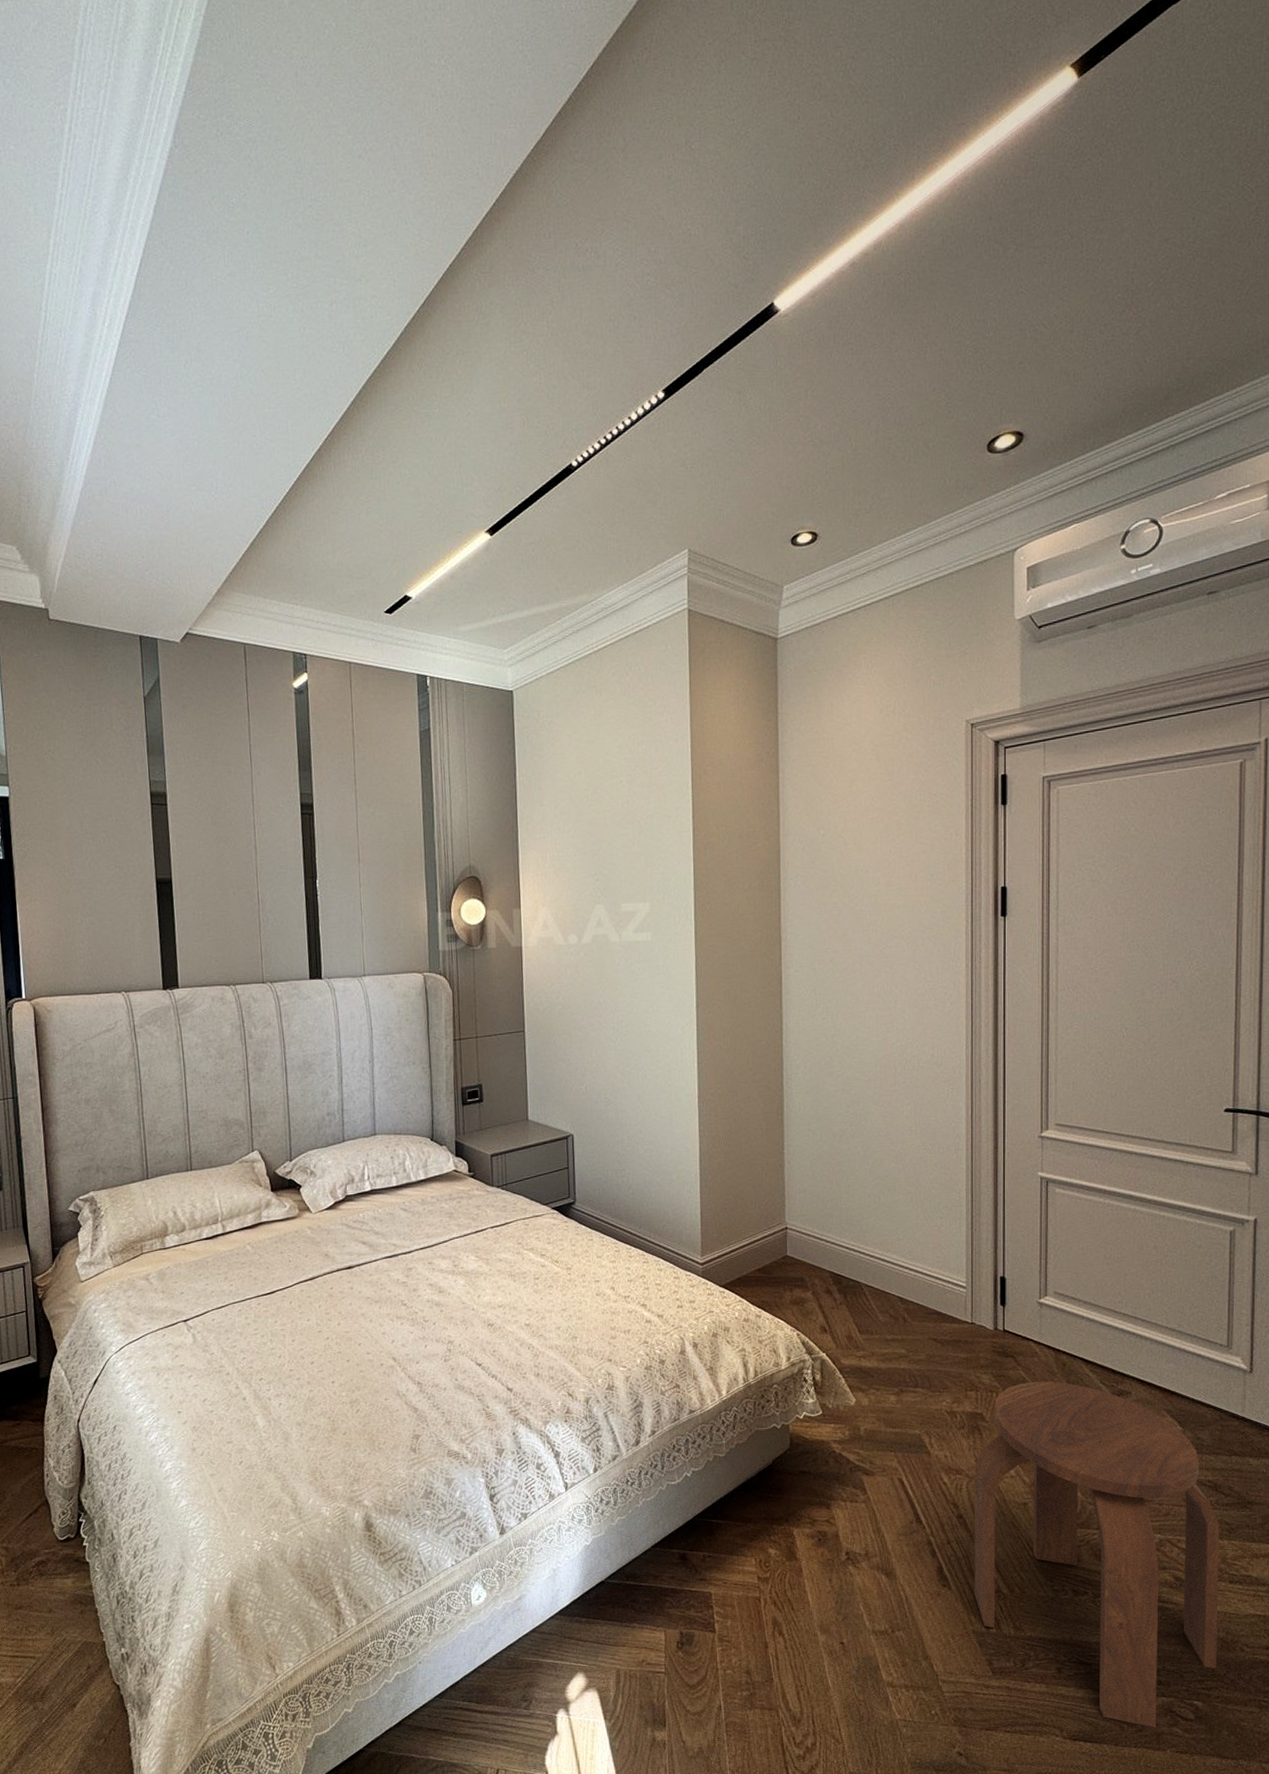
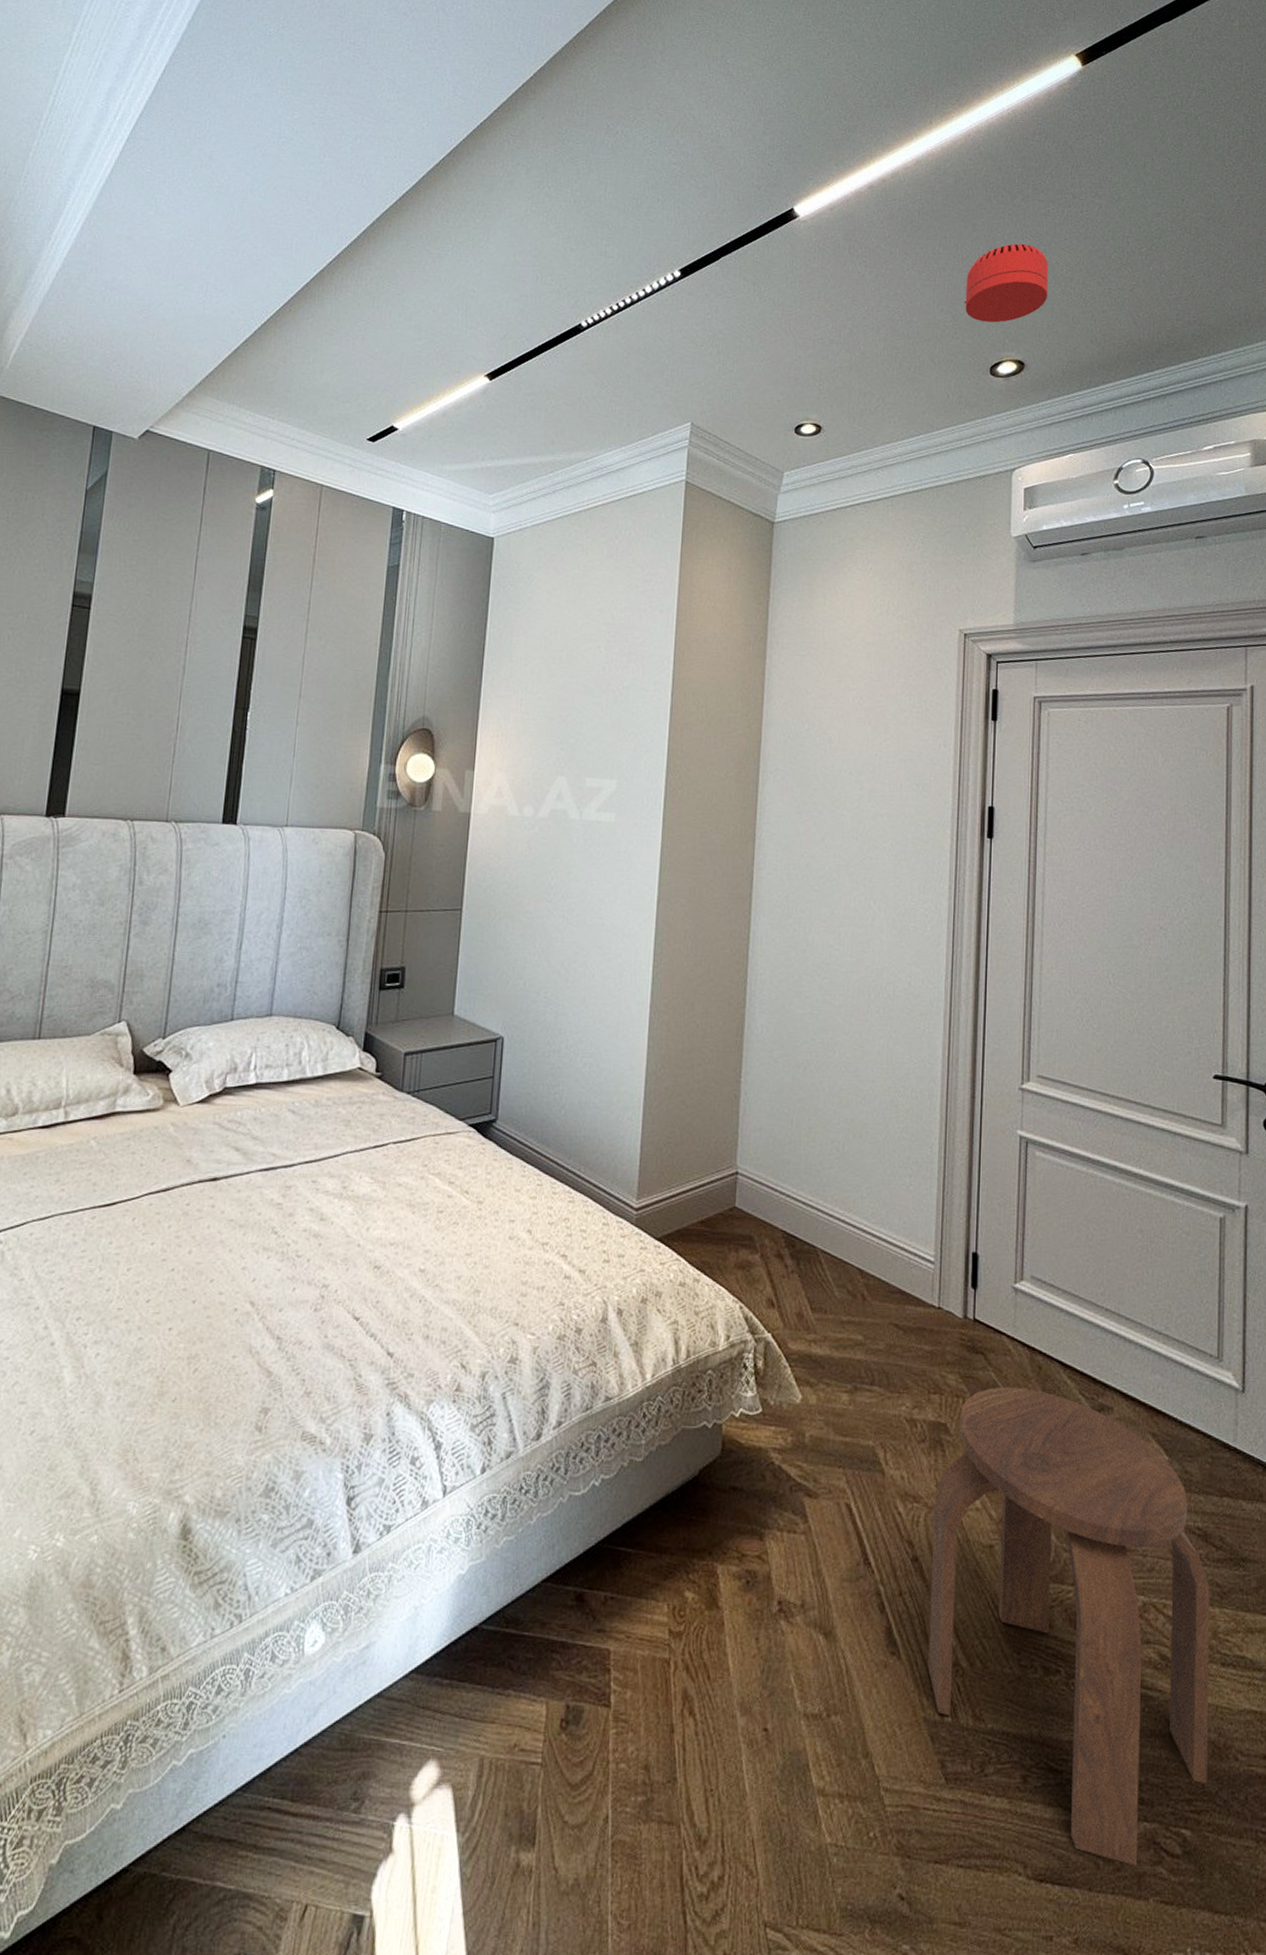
smoke detector: none [957,300,1047,395] -> present [964,243,1049,323]

